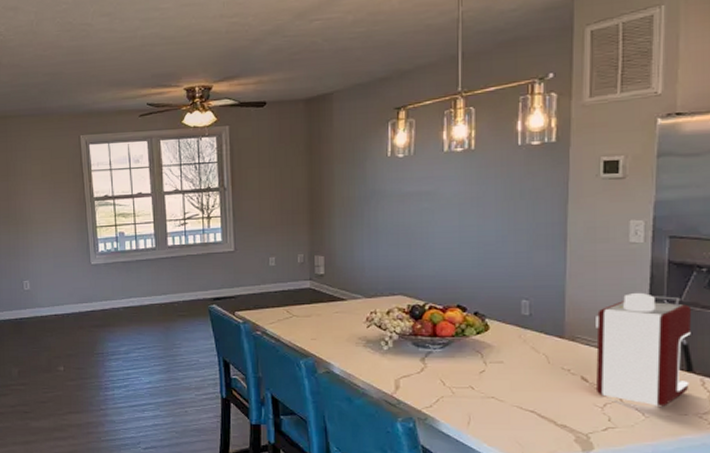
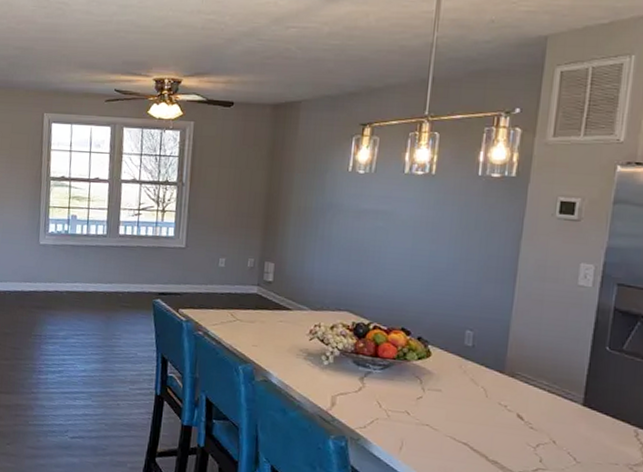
coffee maker: present [596,292,694,407] -> none [531,335,633,454]

